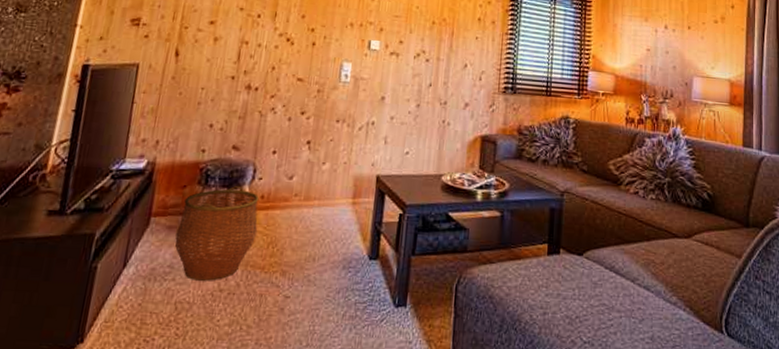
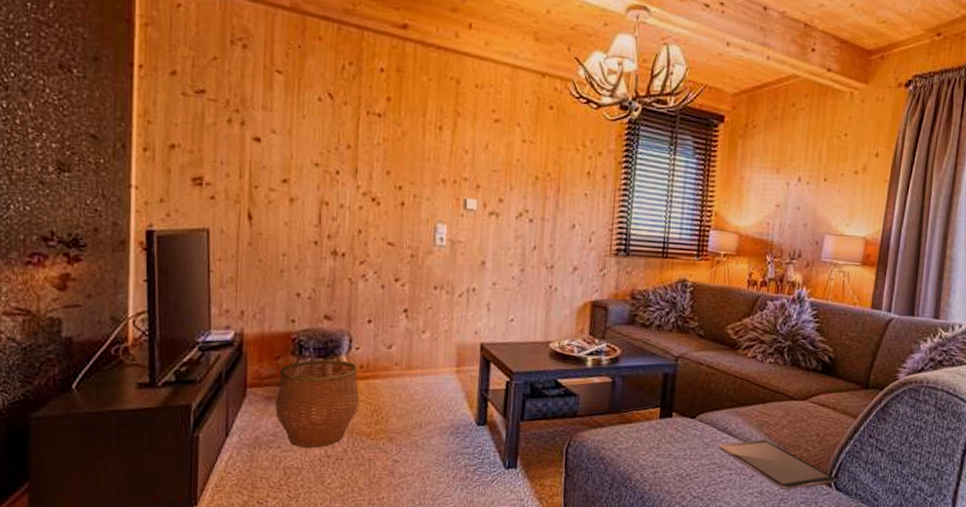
tablet: none [606,279,728,337] -> present [718,440,837,491]

